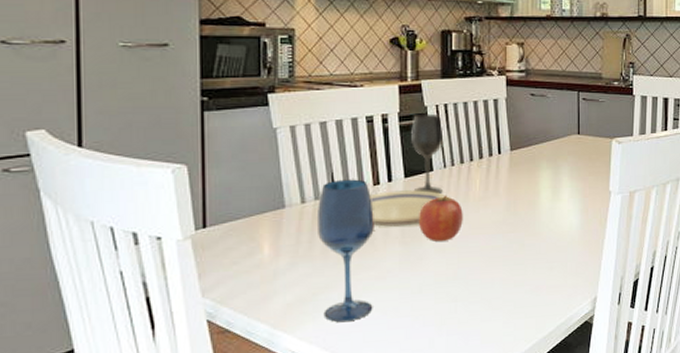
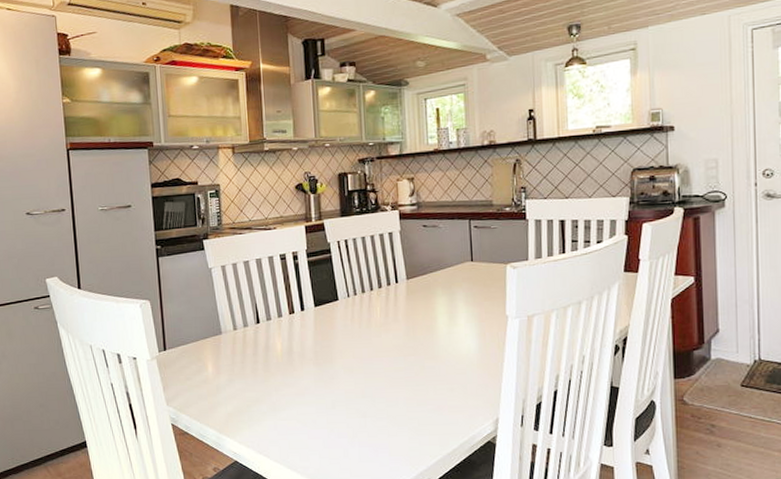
wineglass: present [316,179,374,323] -> none [246,309,296,431]
plate: present [369,190,451,227] -> none [286,317,356,350]
wine glass: present [411,113,444,194] -> none [318,249,348,321]
fruit: present [418,195,463,241] -> none [328,321,367,363]

